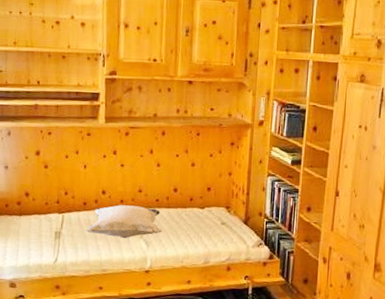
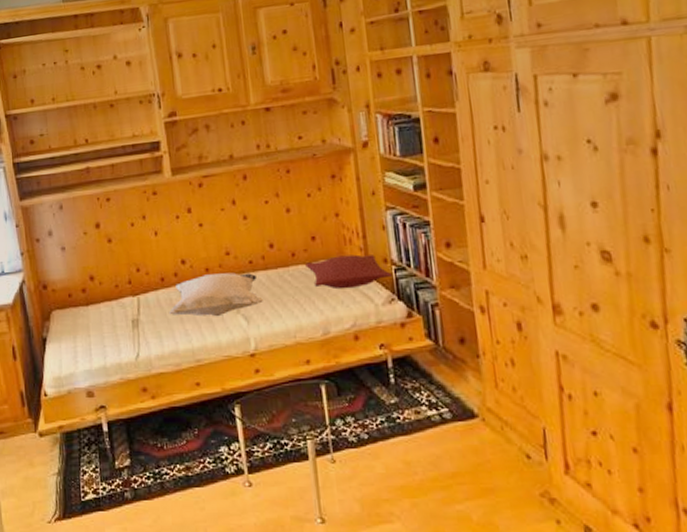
pillow: none [199,205,264,232] -> present [305,254,393,289]

